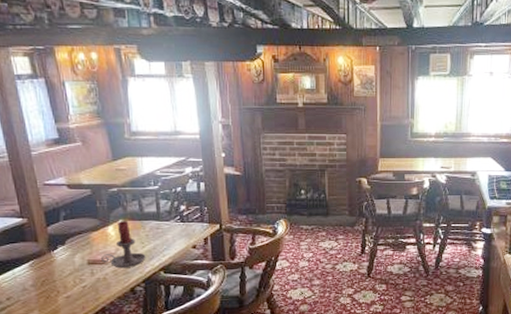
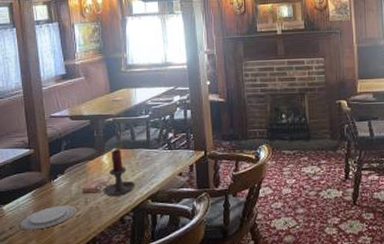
plate: none [17,276,83,301] -> present [19,205,77,230]

